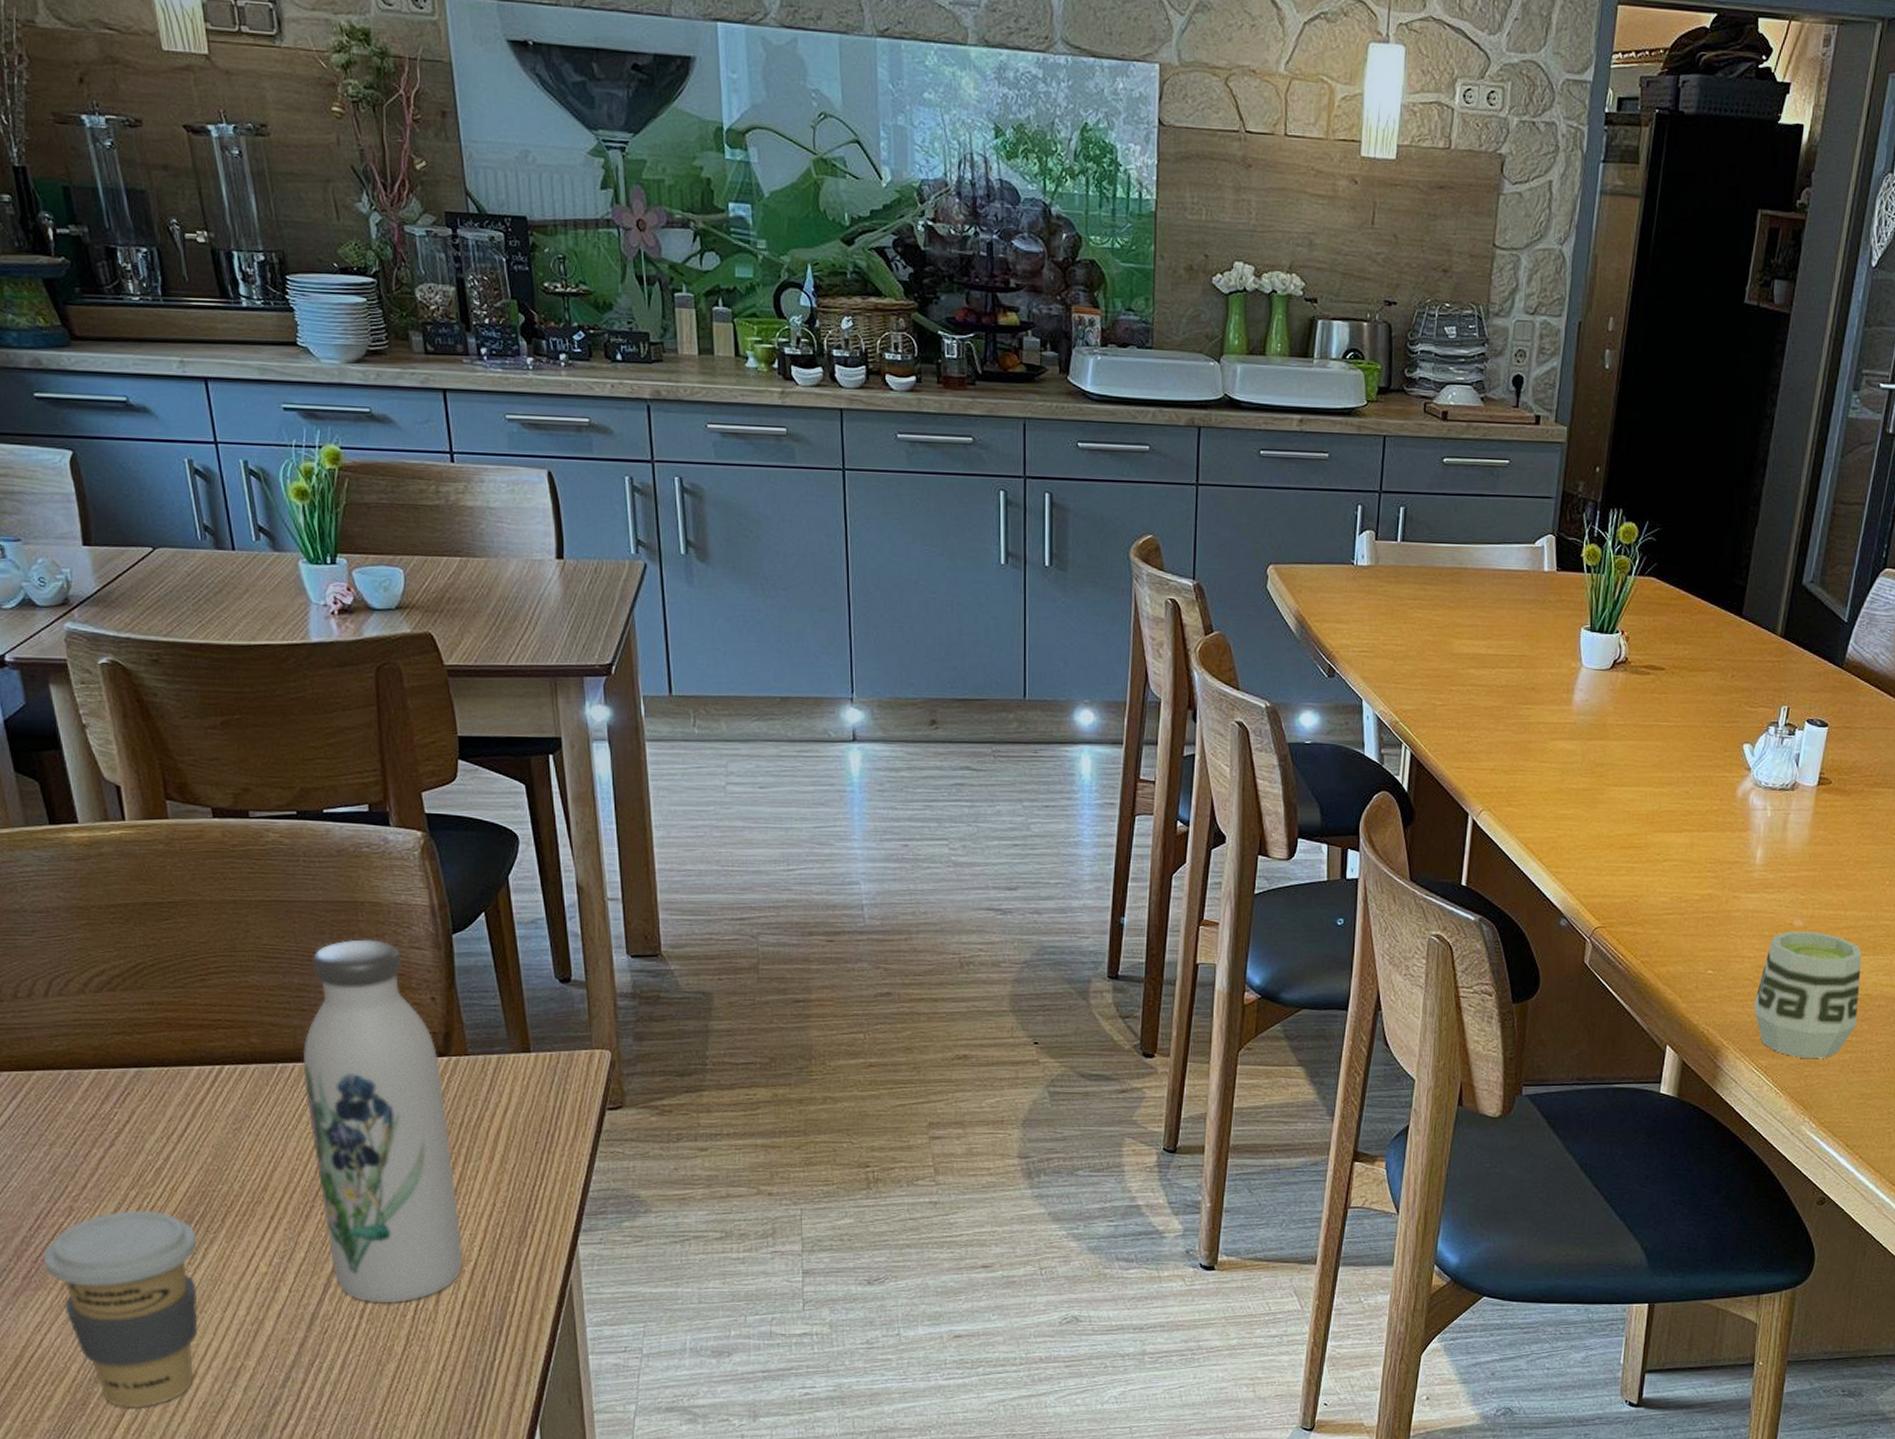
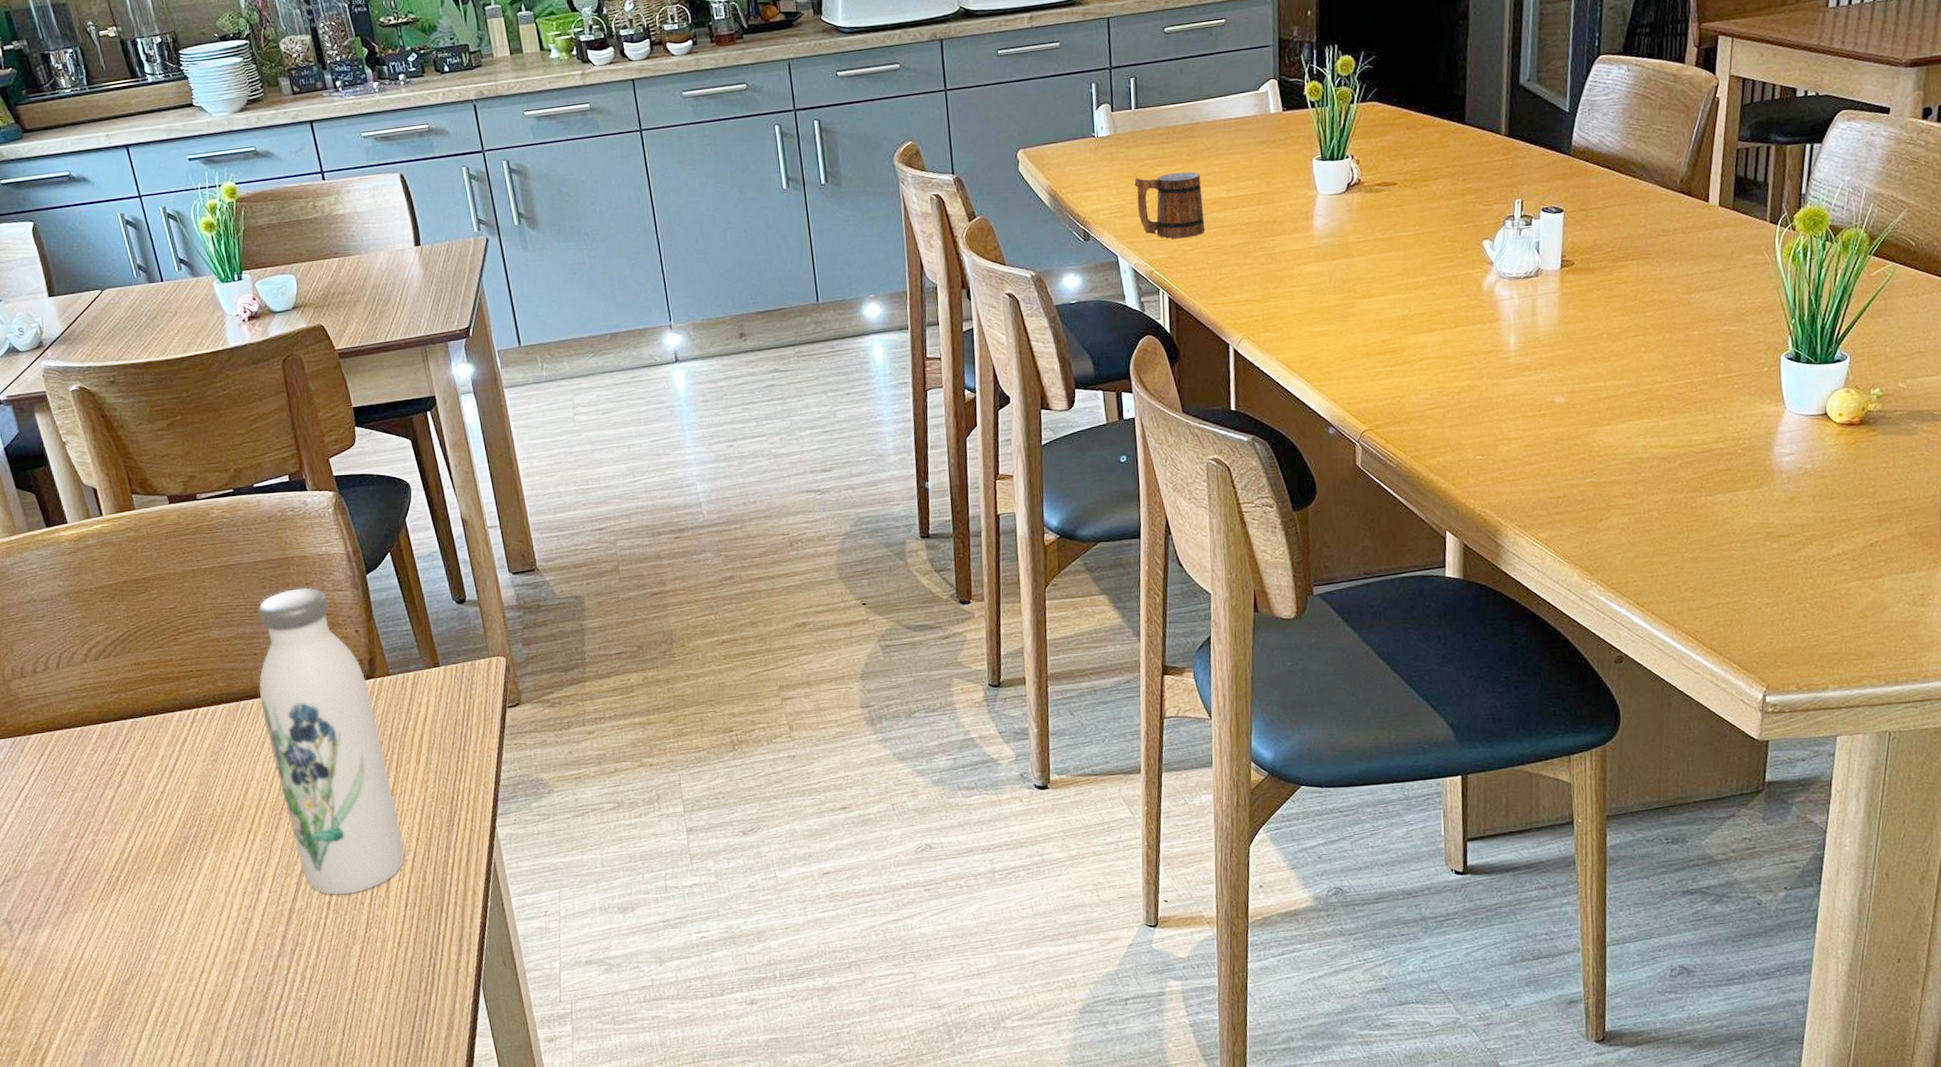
coffee cup: present [43,1210,198,1408] -> none [77,836,202,1004]
mug: none [1390,617,1462,692] -> present [1134,172,1206,239]
cup: present [1753,931,1862,1058] -> none [1526,405,1631,526]

